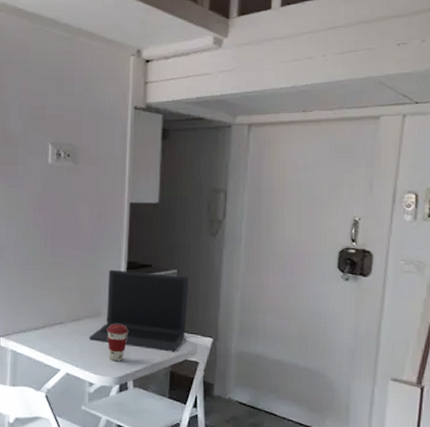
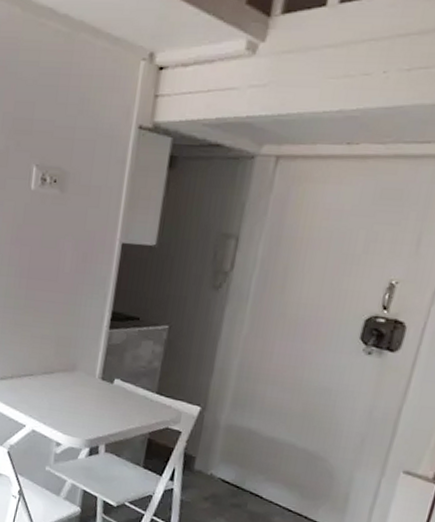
laptop: present [88,269,188,352] -> none [60,319,181,418]
coffee cup: present [107,324,128,361] -> none [80,381,106,422]

